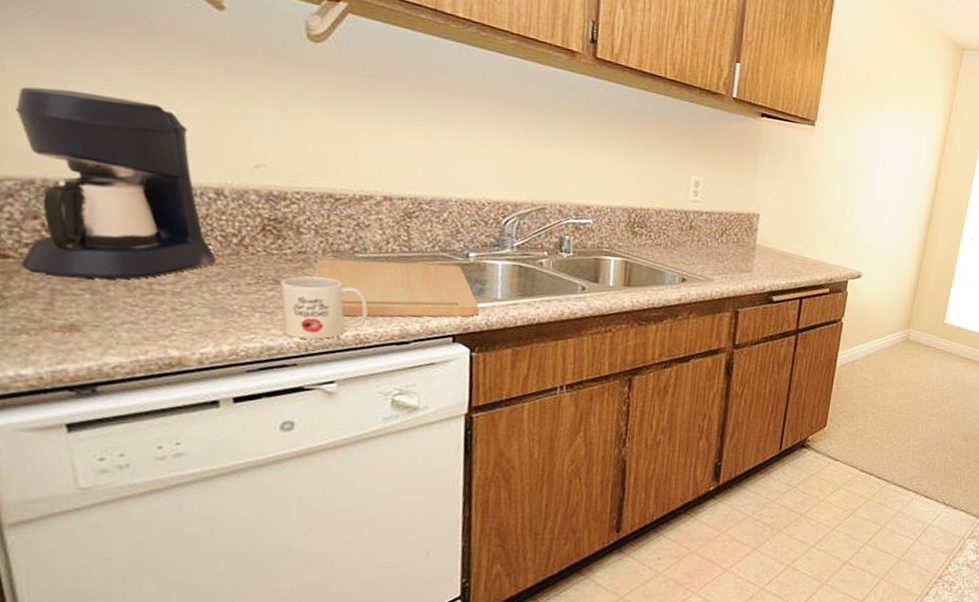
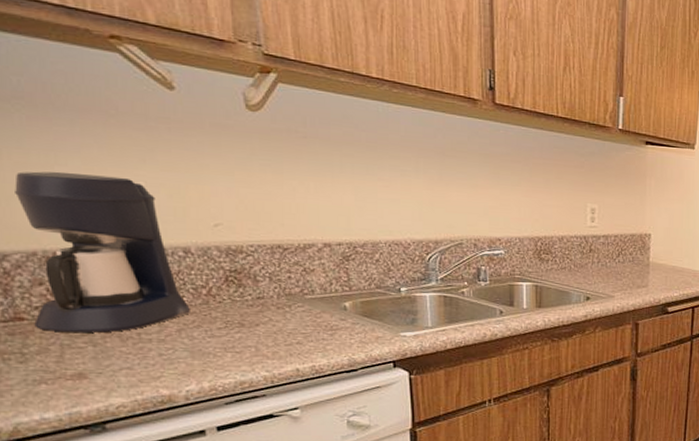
mug: present [280,276,368,340] -> none [245,318,320,373]
cutting board: present [314,258,479,317] -> none [272,299,413,351]

